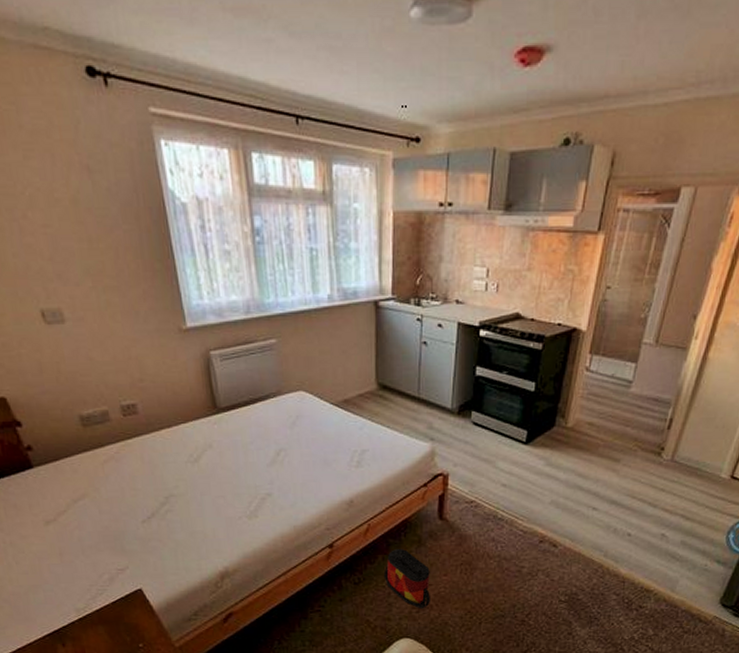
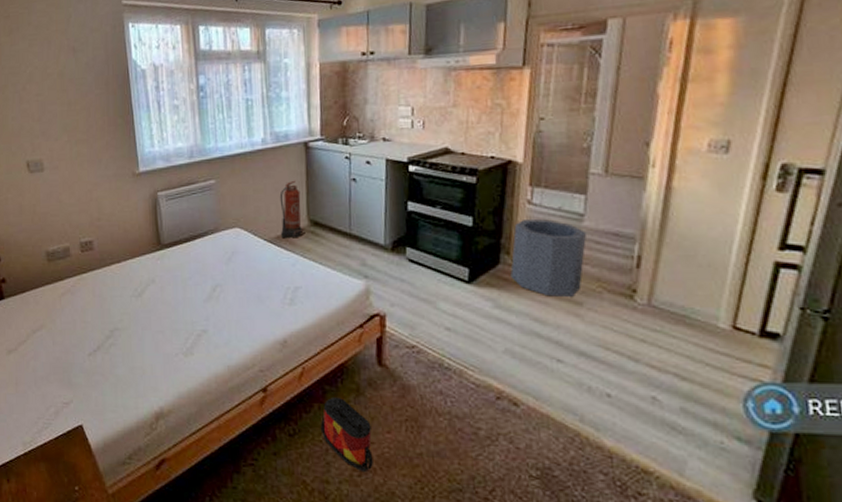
fire extinguisher: none [347,341,374,402] -> present [279,180,305,239]
trash can: none [563,385,633,455] -> present [510,219,587,297]

